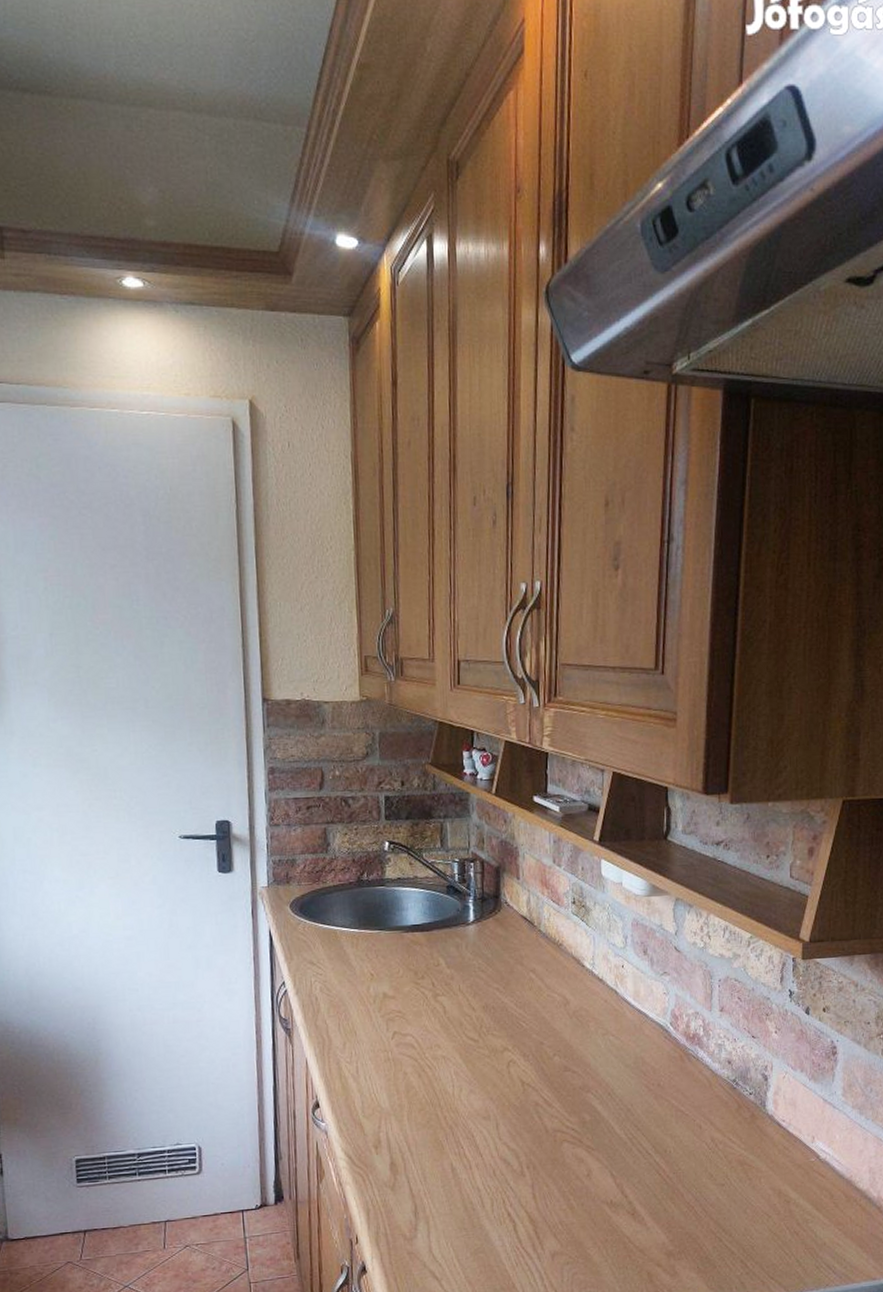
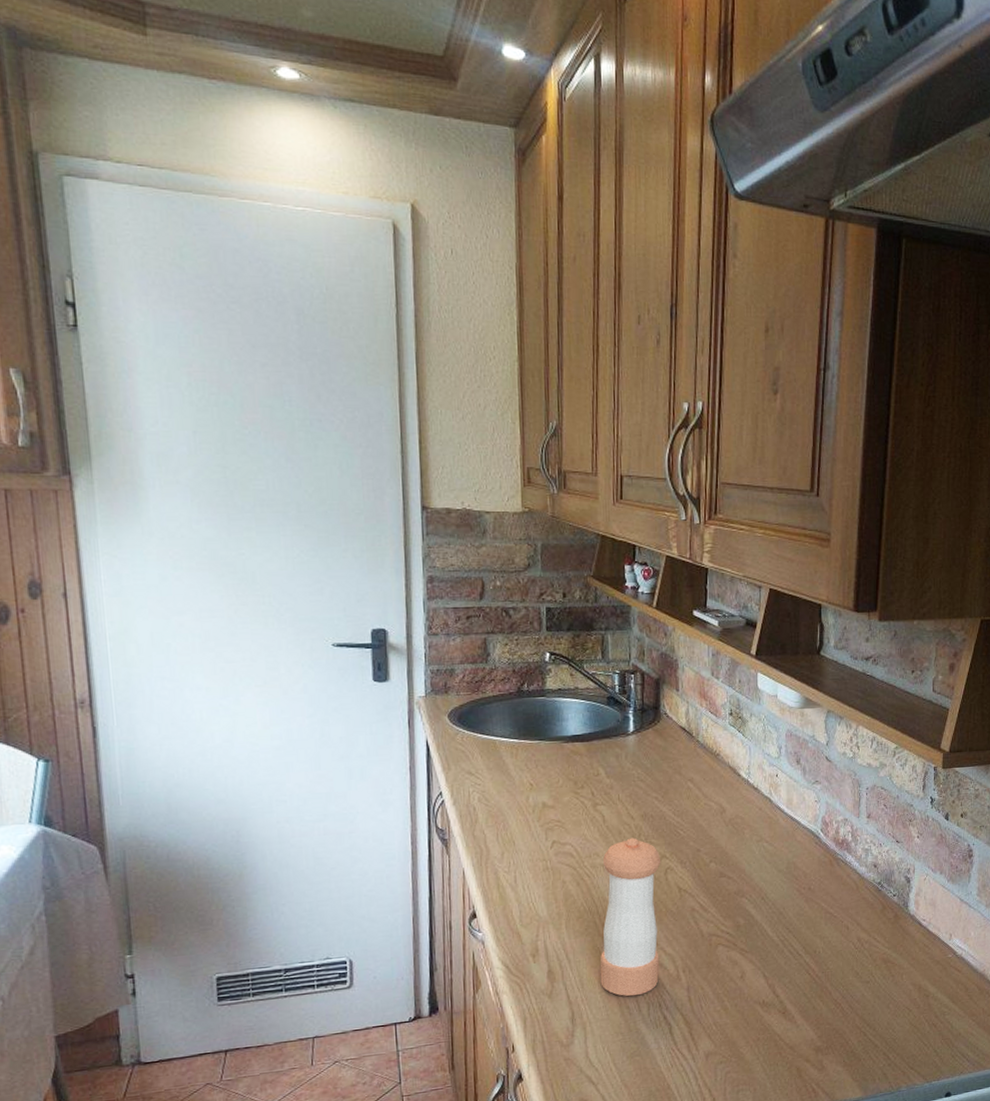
pepper shaker: none [442,1029,504,1192] -> present [600,837,662,997]

